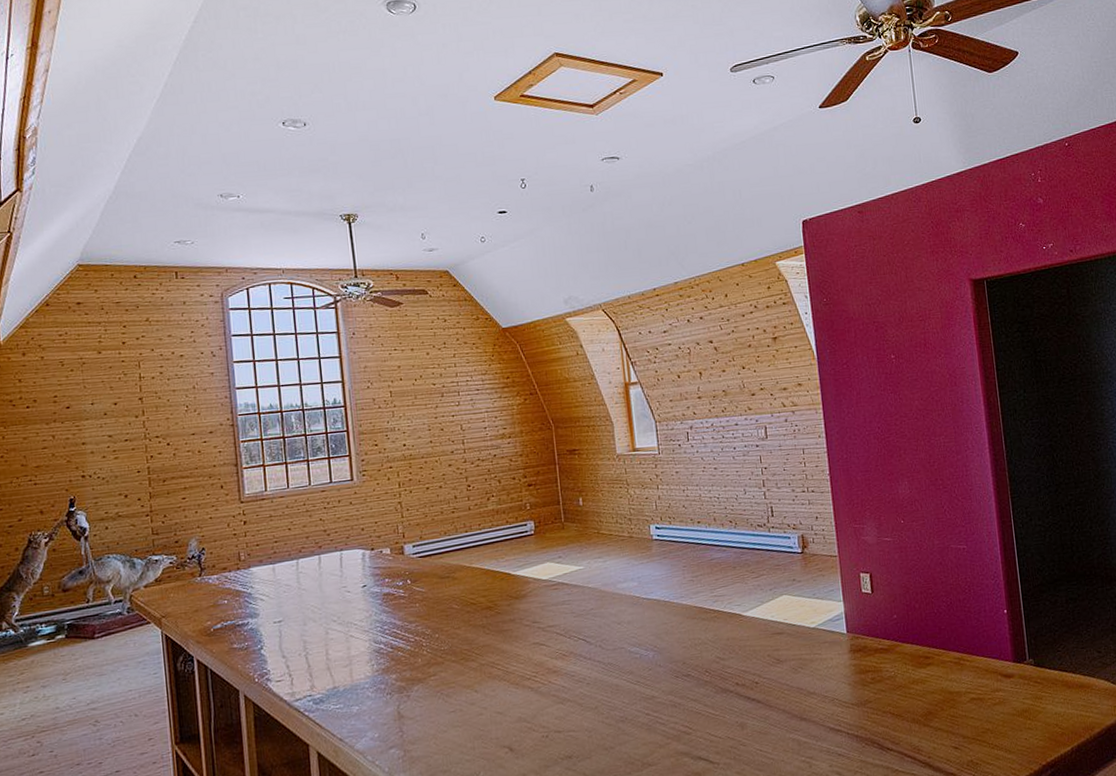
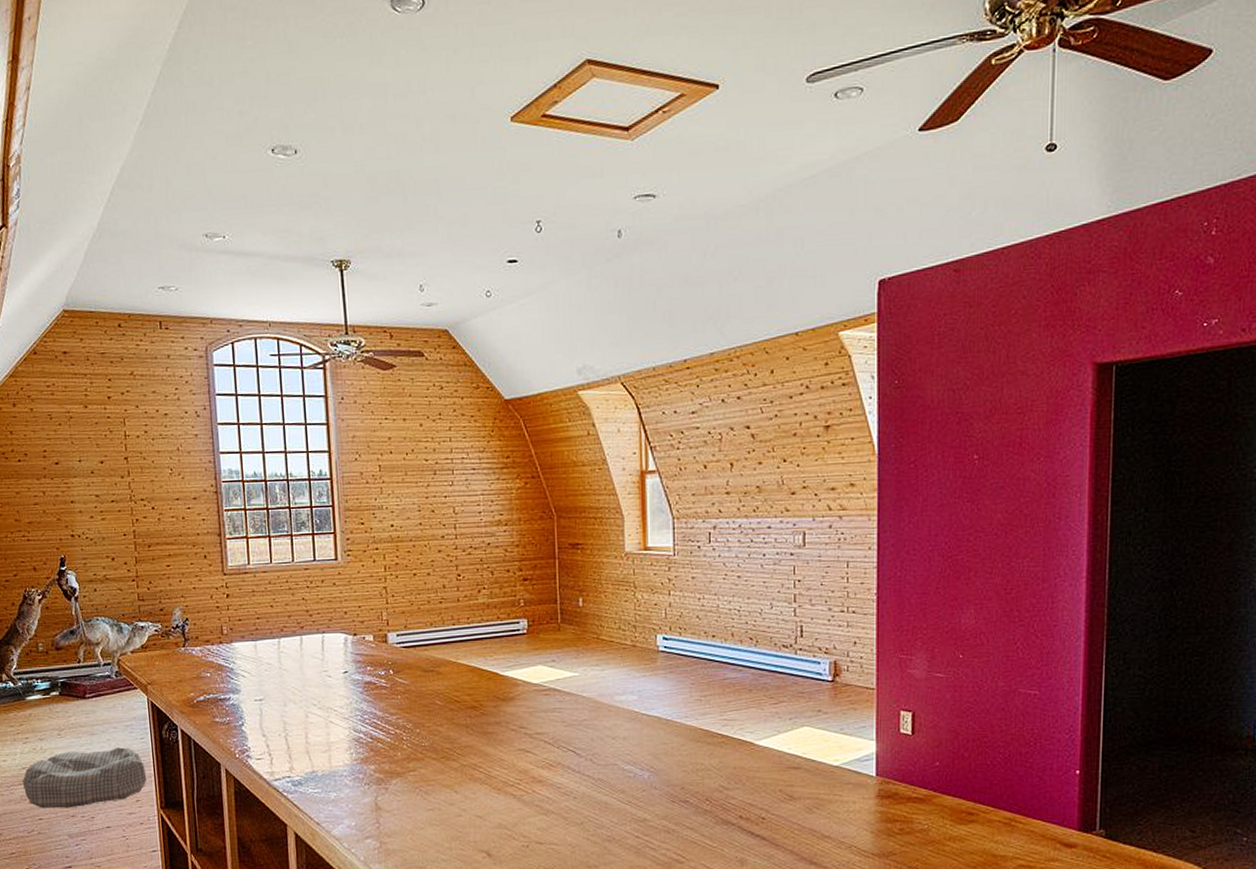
dog bed: none [21,684,161,760] -> present [22,747,147,808]

